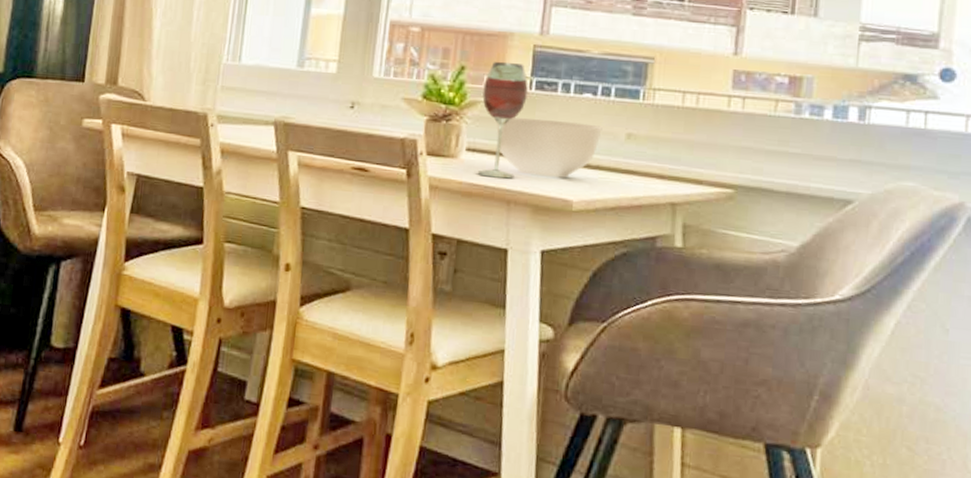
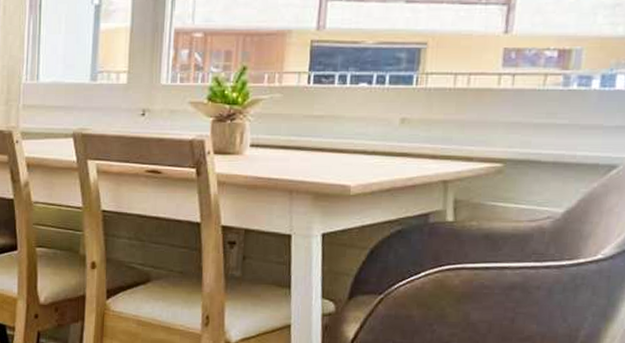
wineglass: present [477,62,528,179] -> none [261,60,307,170]
bowl: present [496,116,602,179] -> none [278,111,378,167]

